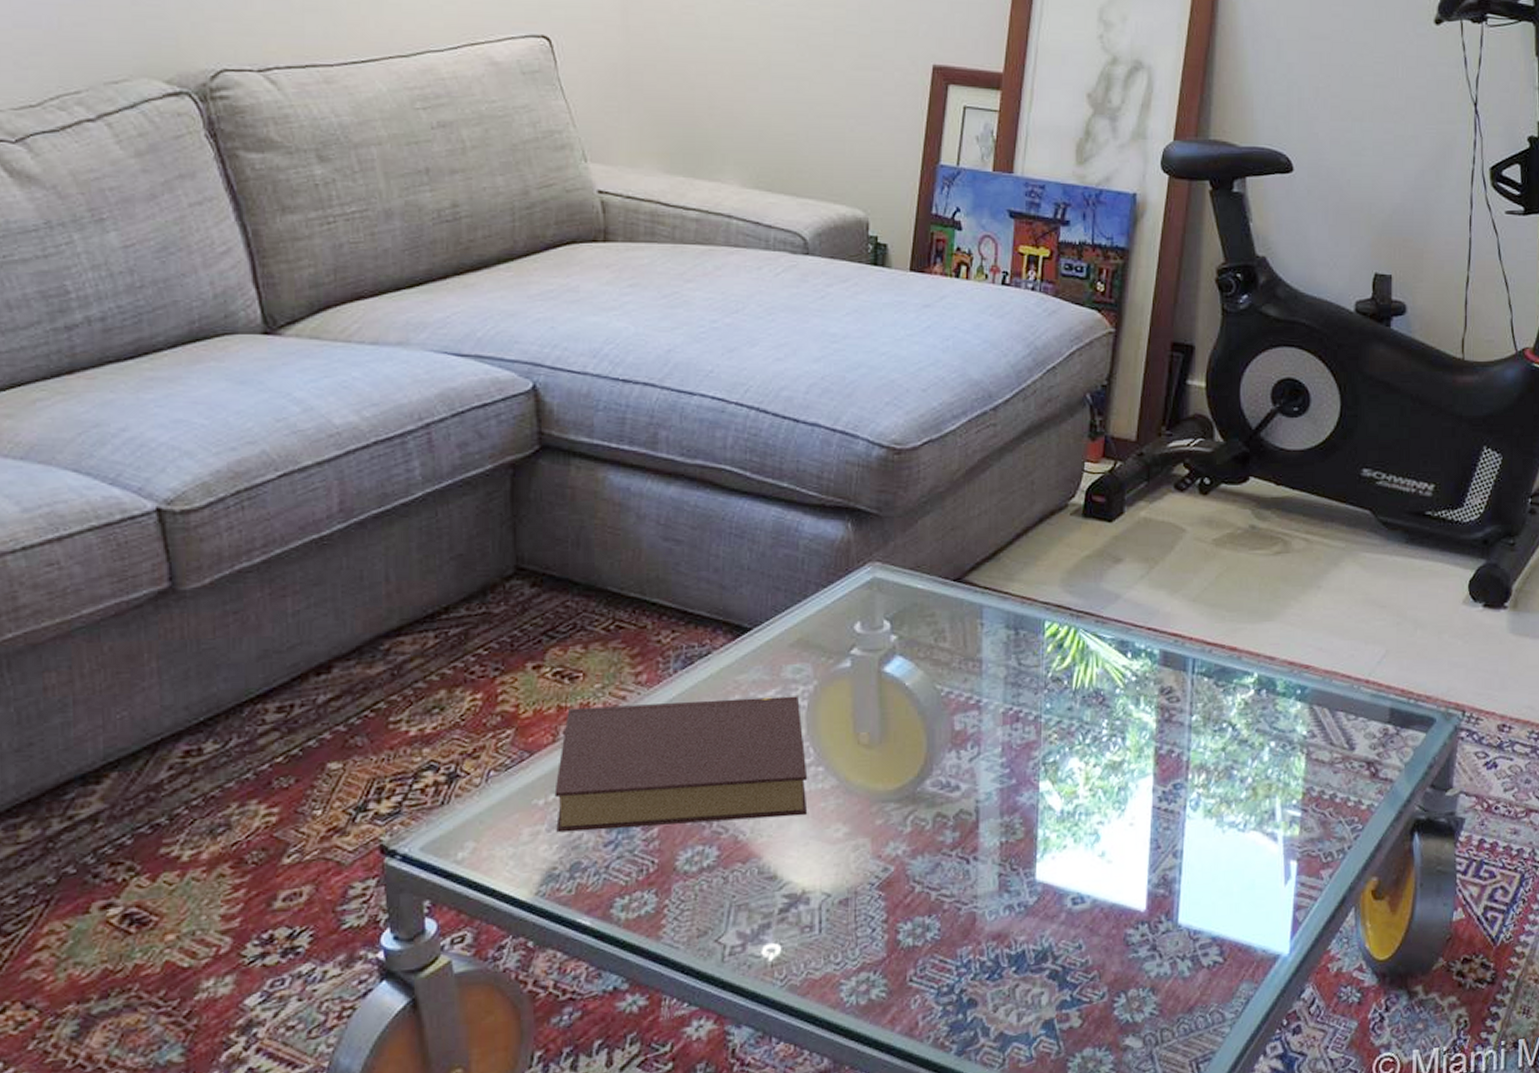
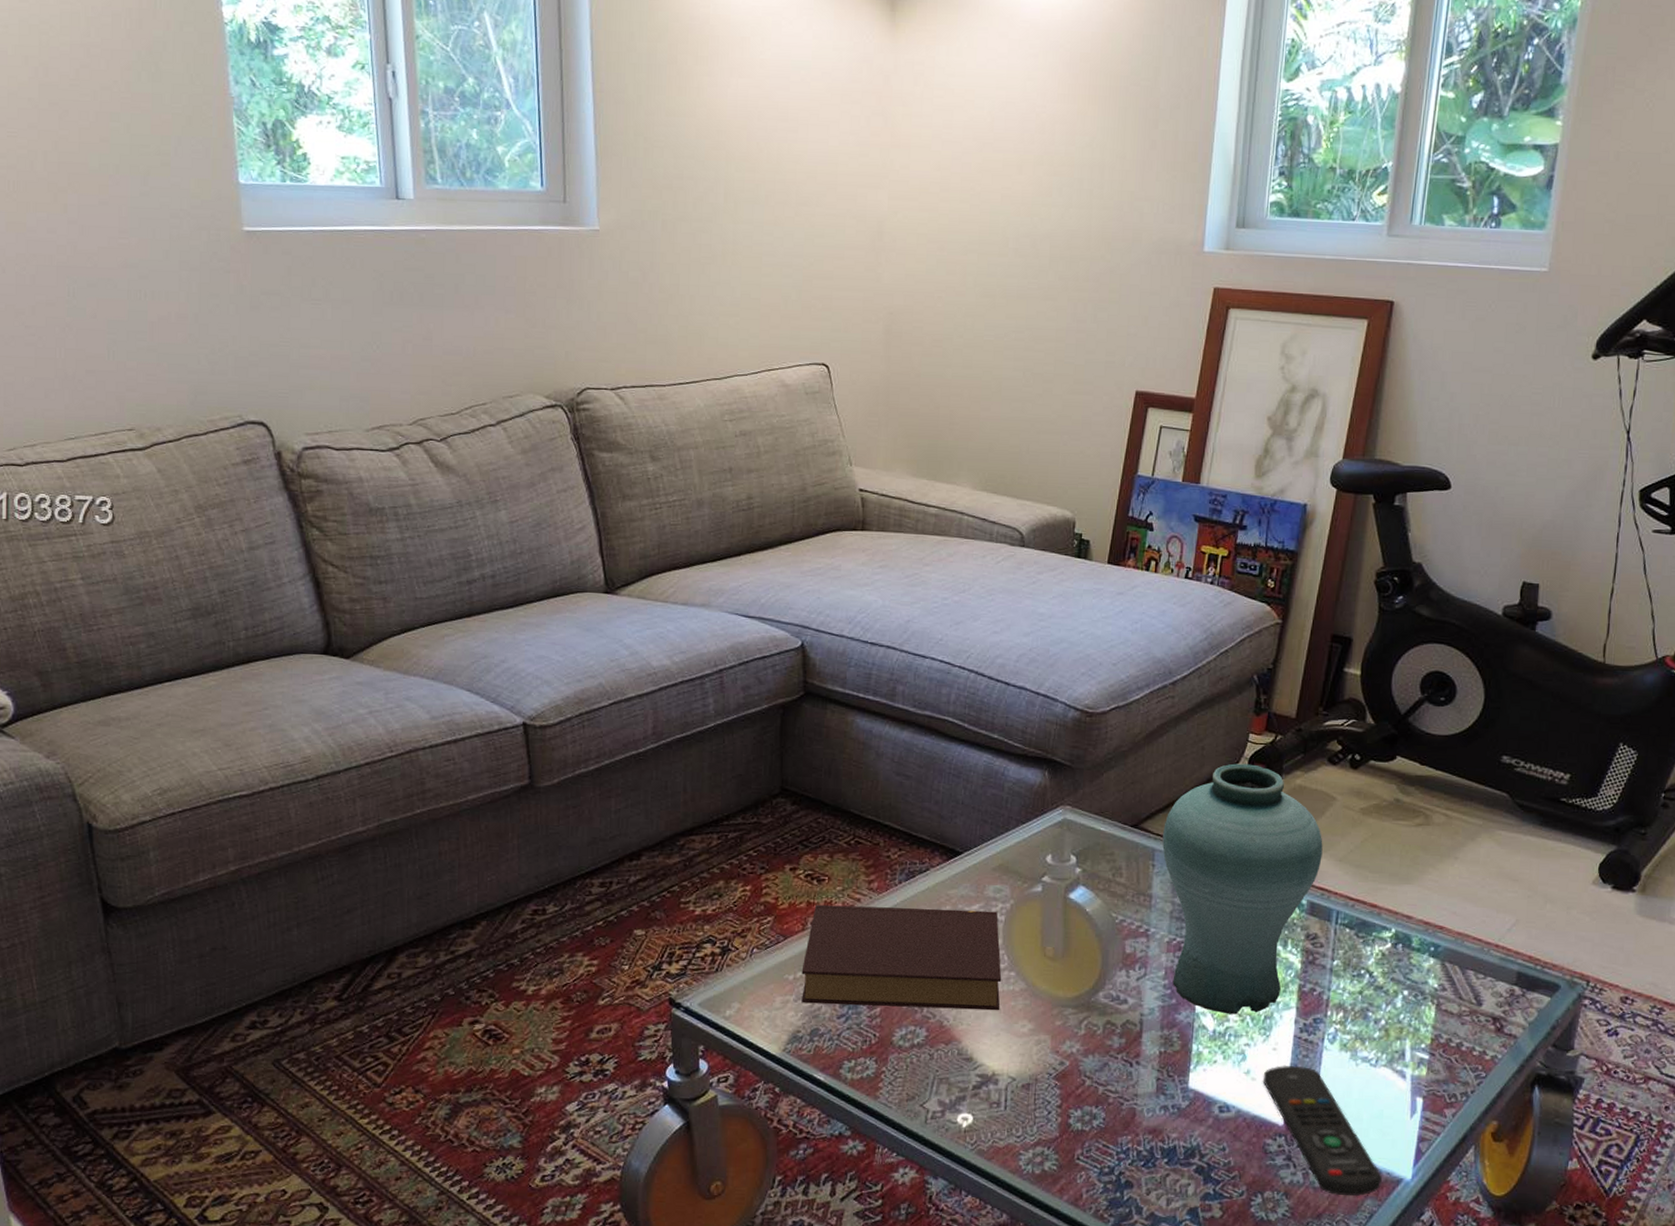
vase: none [991,497,1174,790] -> present [1162,763,1323,1015]
remote control: none [1120,841,1257,983] -> present [1262,1065,1382,1197]

